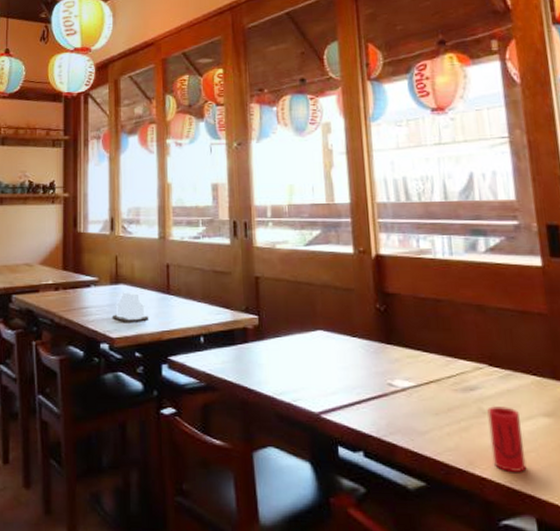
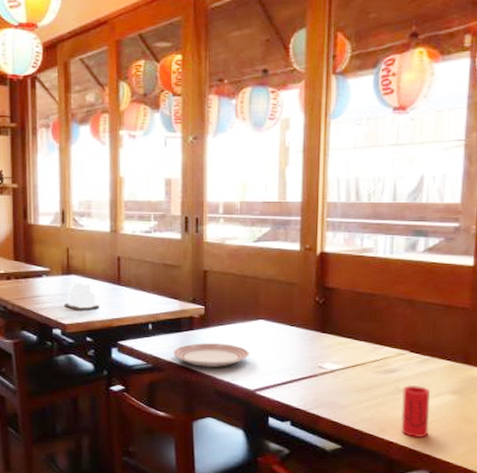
dinner plate: none [227,358,310,386] -> present [173,343,249,367]

